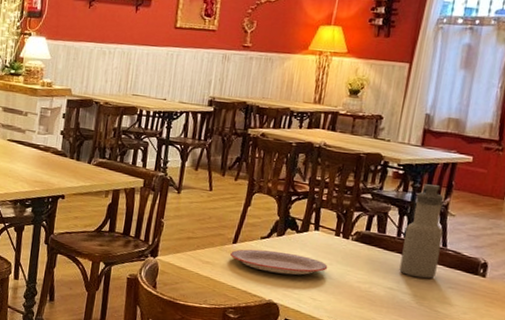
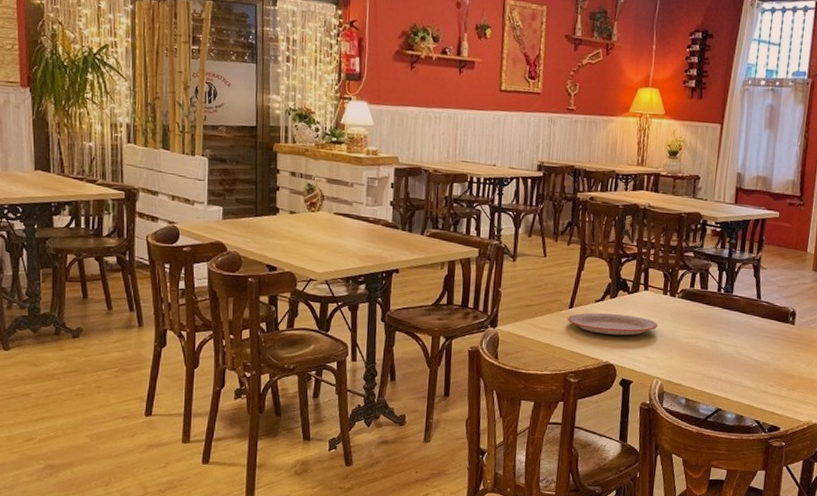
water bottle: present [399,184,444,279] -> none [721,240,757,330]

